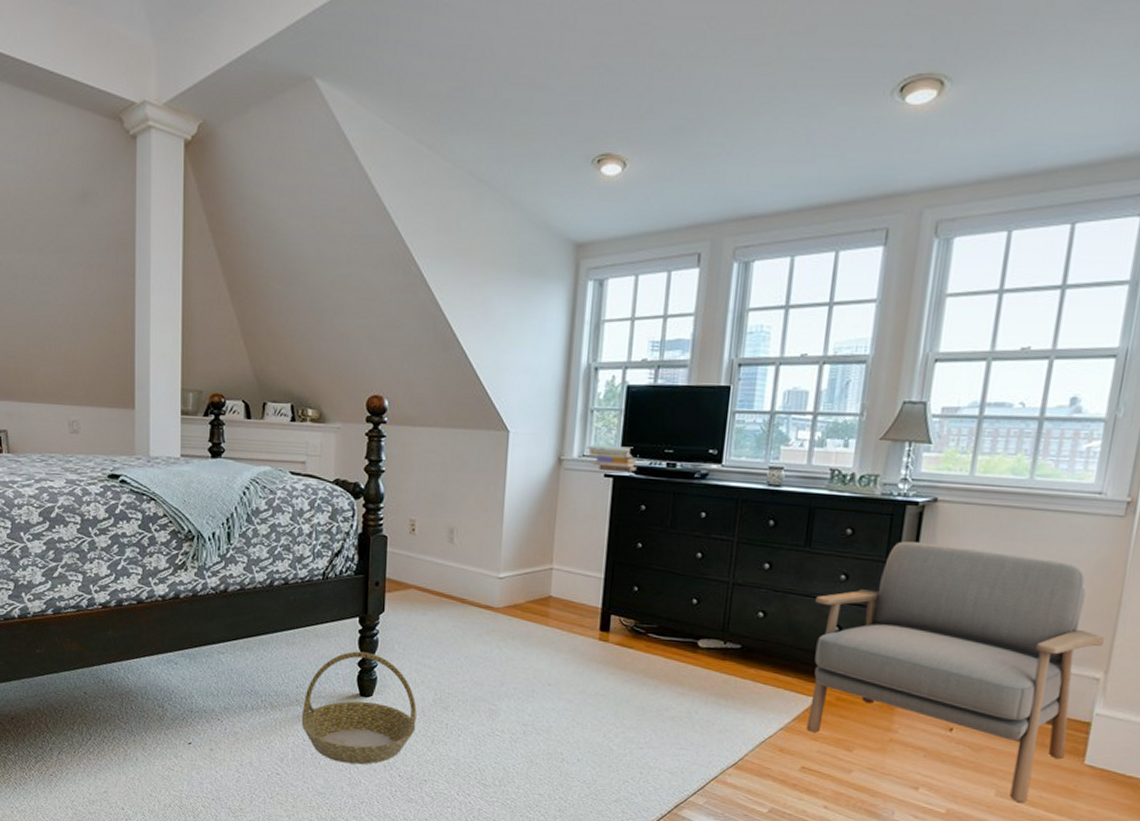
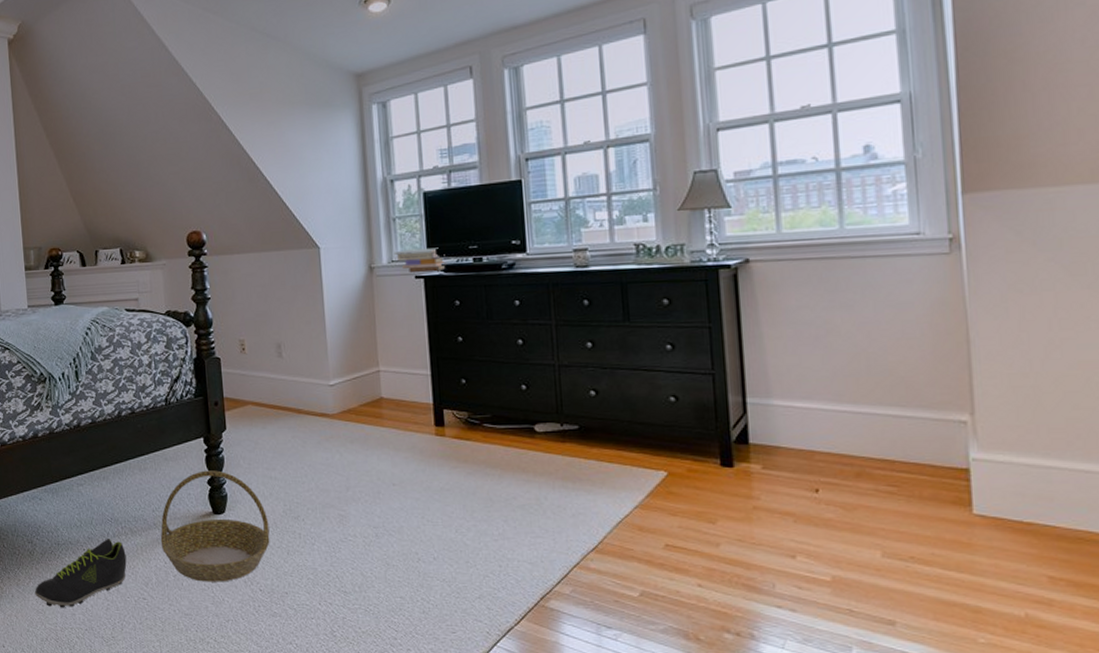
athletic shoe: none [160,710,263,776] -> present [34,539,127,608]
armchair: present [806,541,1104,802] -> none [645,303,961,561]

